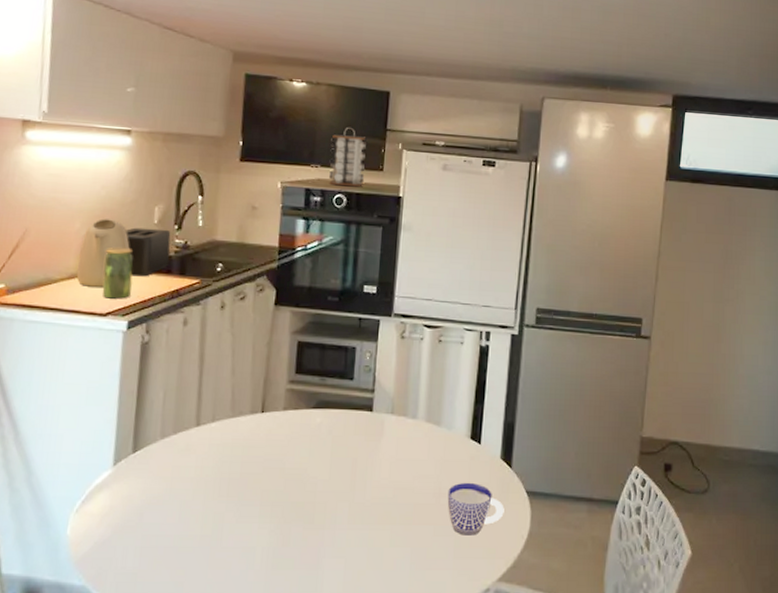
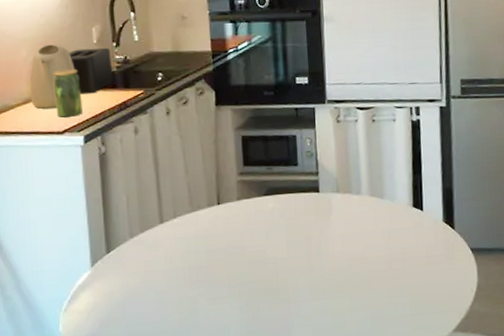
cup: present [447,482,504,536] -> none [398,246,452,295]

